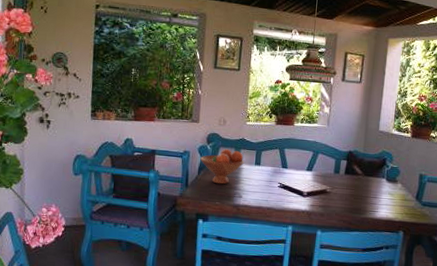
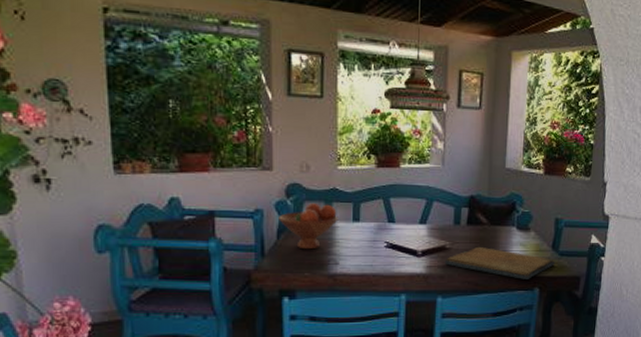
religious icon: none [324,192,419,223] -> present [444,246,556,279]

